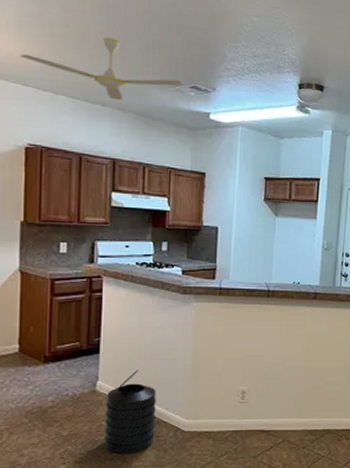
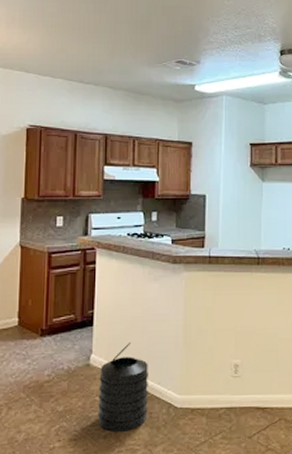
ceiling fan: present [19,37,183,101] -> none [23,22,169,80]

